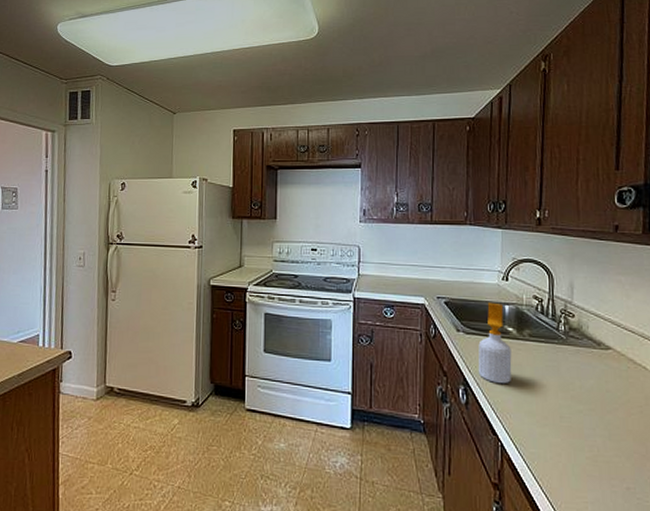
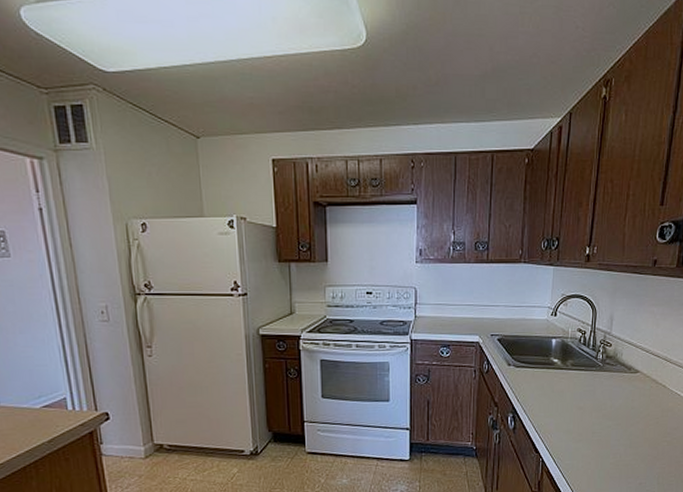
soap bottle: present [478,302,512,384] -> none [525,337,556,410]

